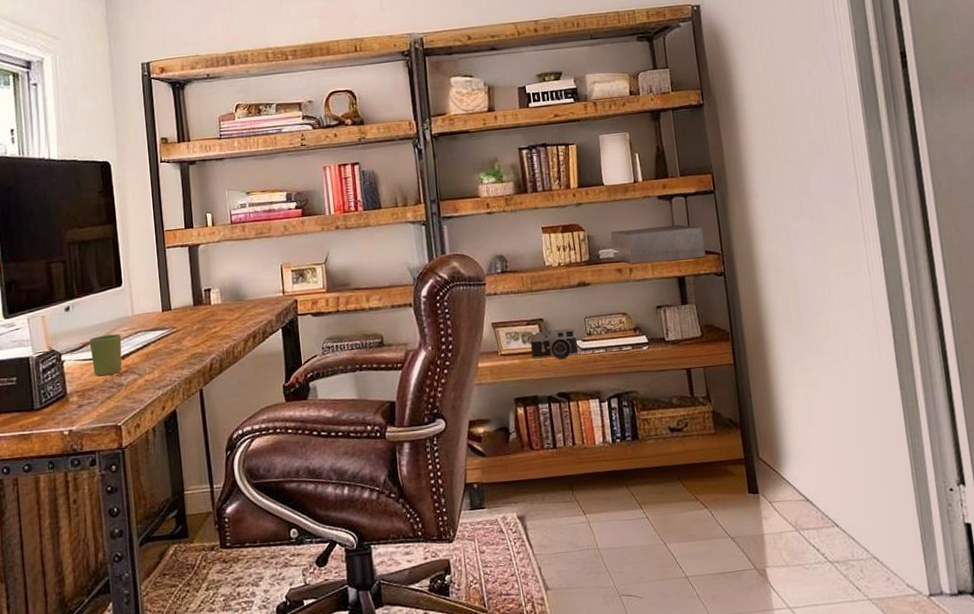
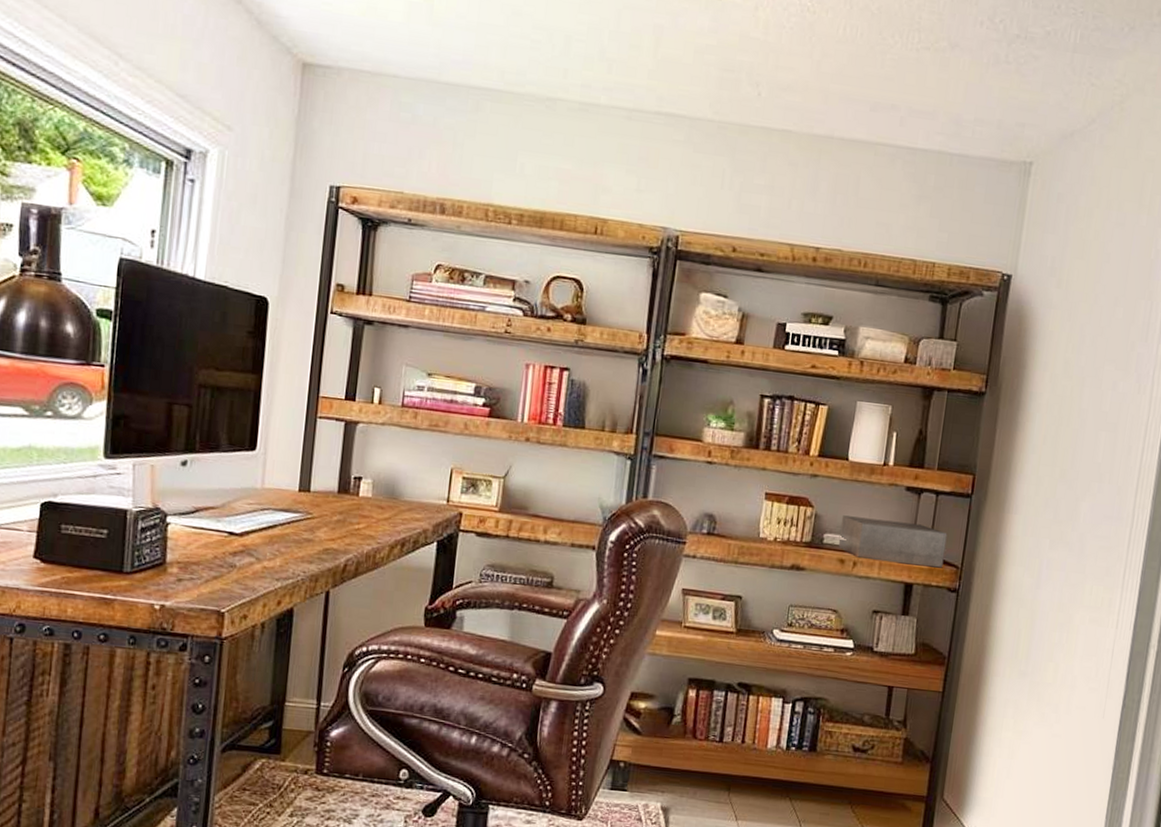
mug: present [89,334,122,376] -> none [203,503,244,552]
camera: present [529,328,579,360] -> none [718,610,777,647]

